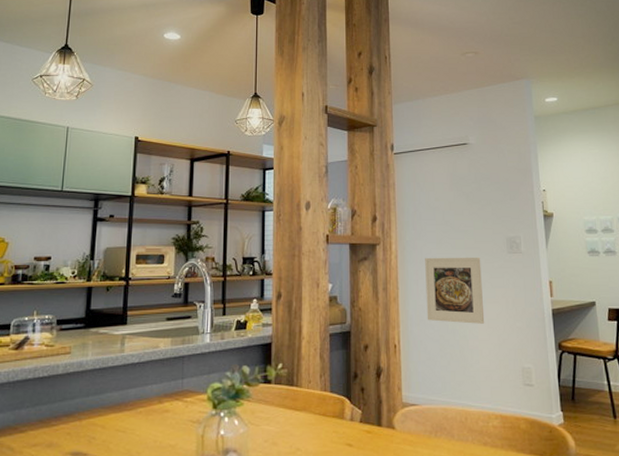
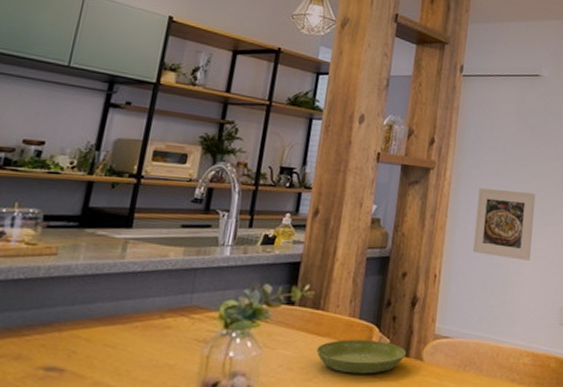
saucer: none [296,412,378,445] -> present [316,339,406,374]

